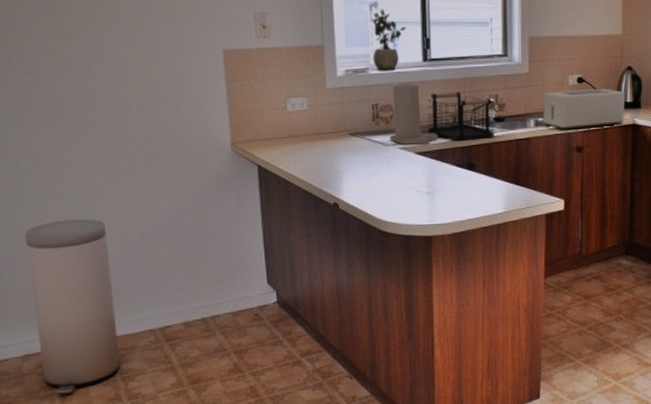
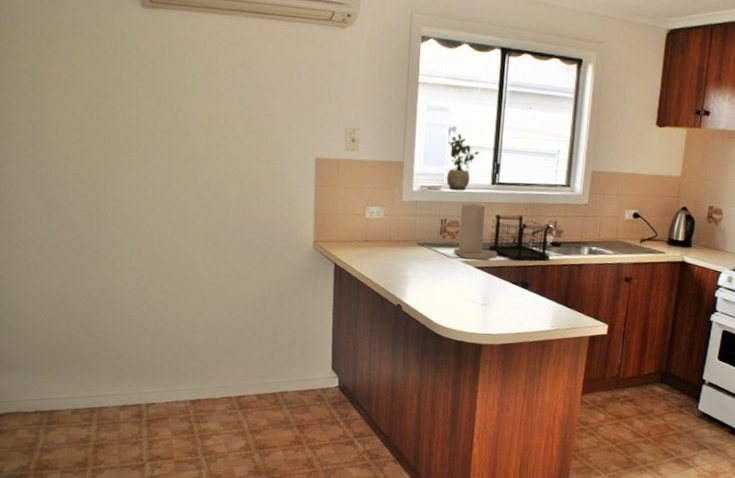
pedal bin: present [25,219,121,394] -> none [133,293,201,443]
toaster: present [543,88,625,130] -> none [596,223,678,262]

